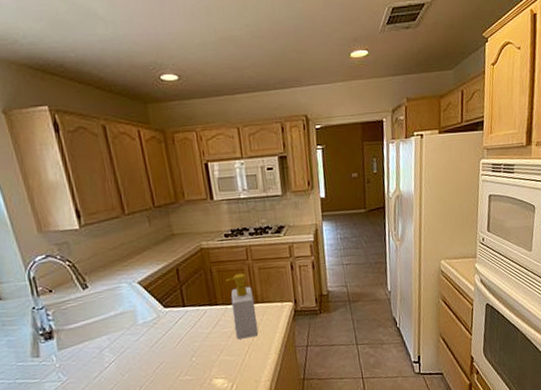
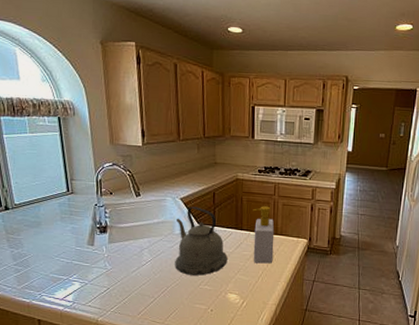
kettle: none [138,288,207,369] -> present [175,206,228,276]

